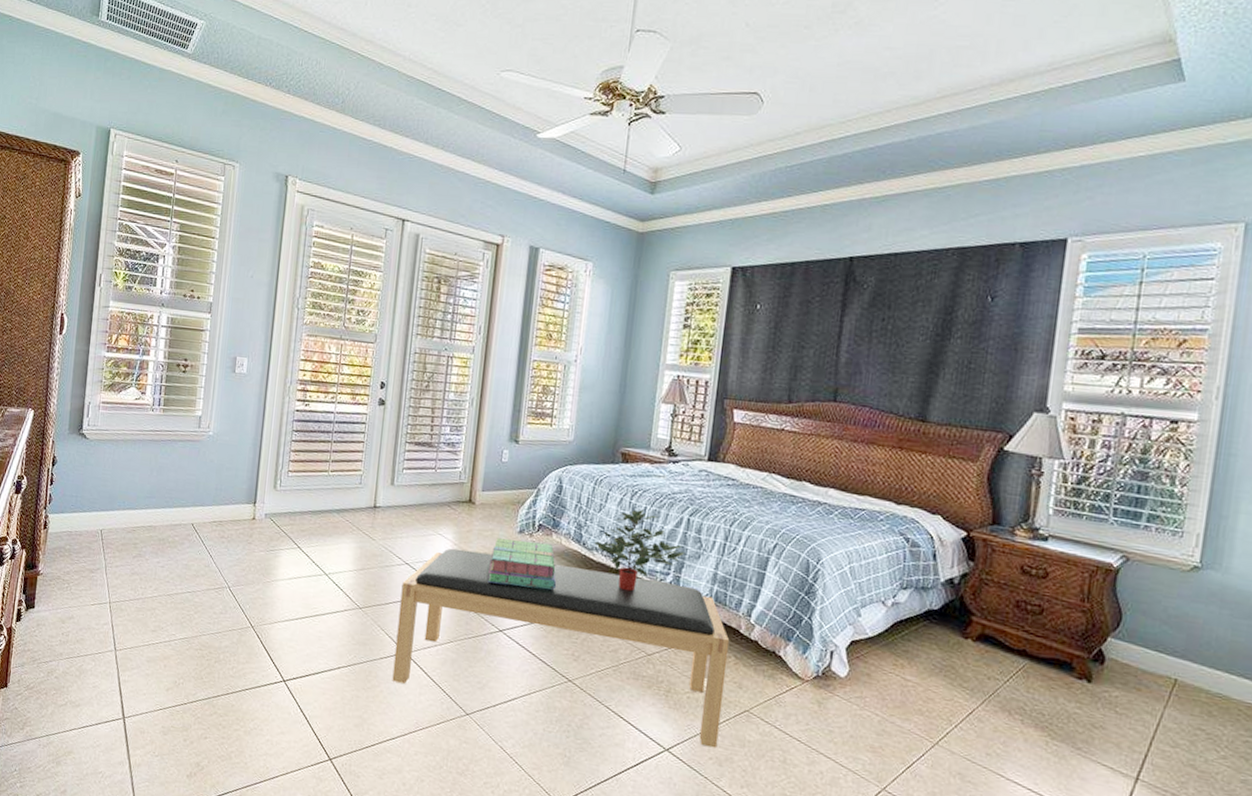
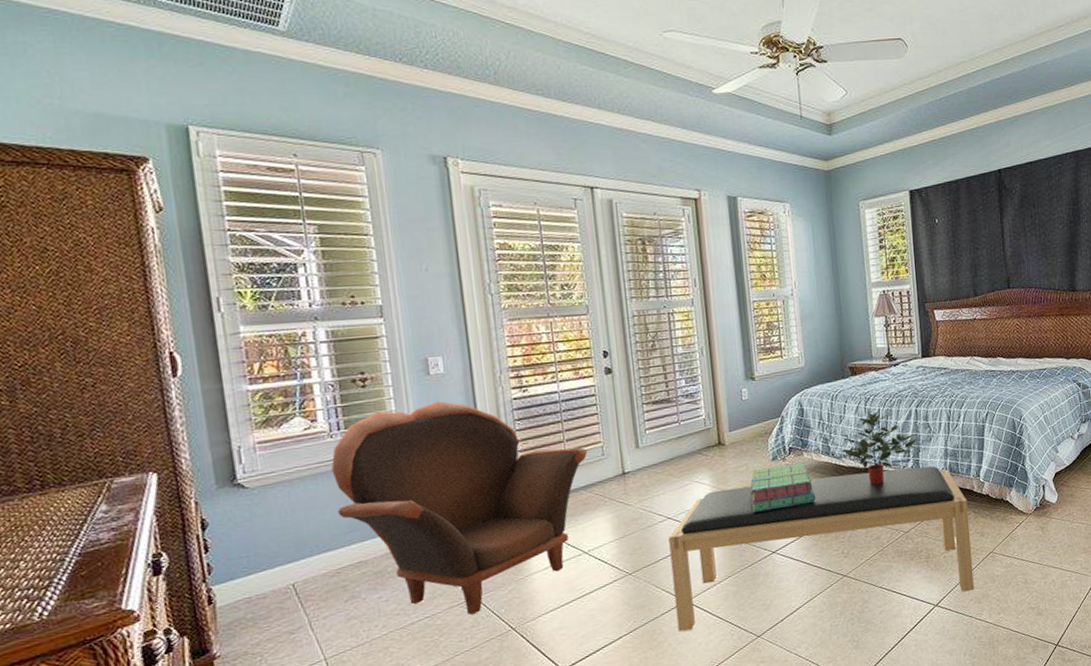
armchair: none [143,397,348,603] -> present [331,401,588,615]

